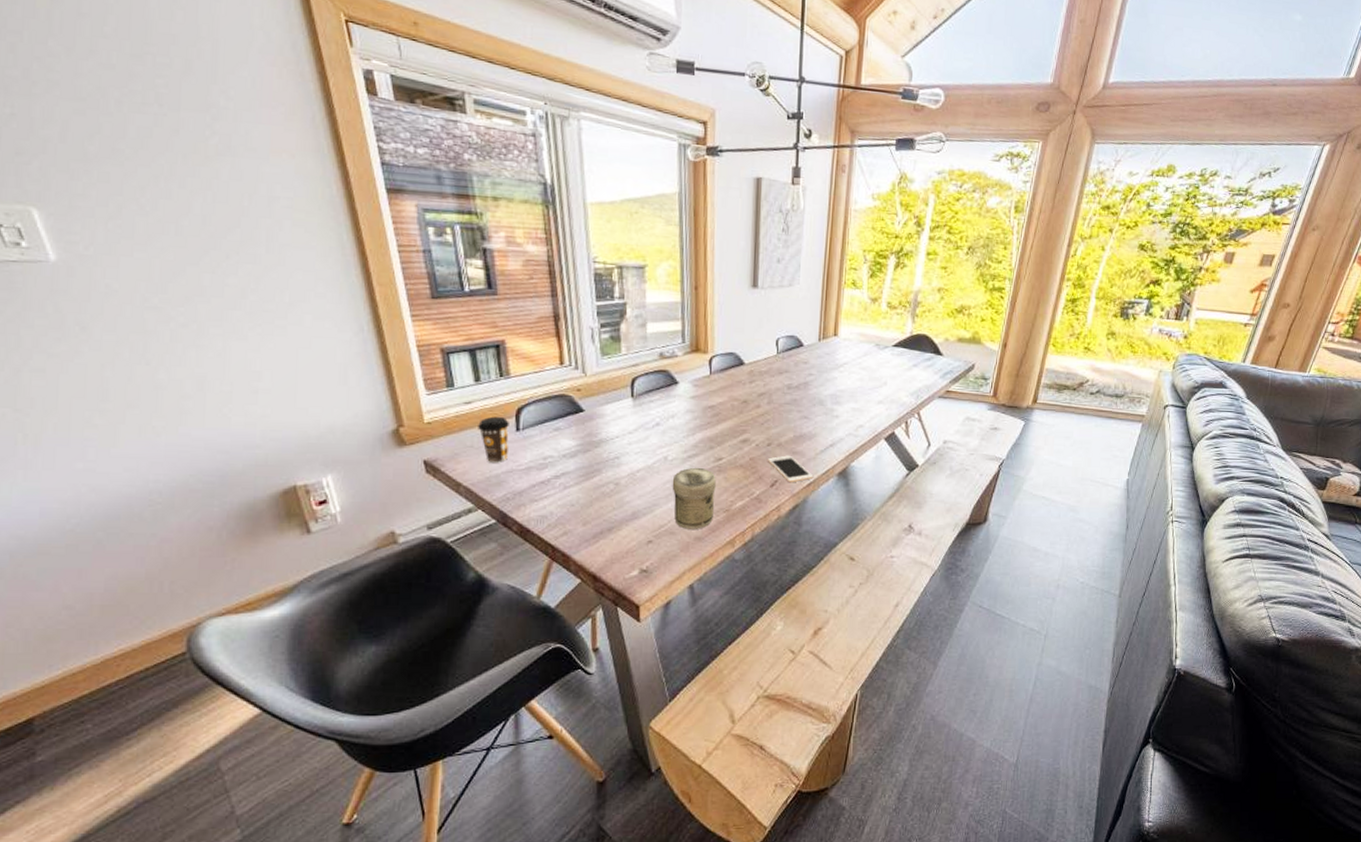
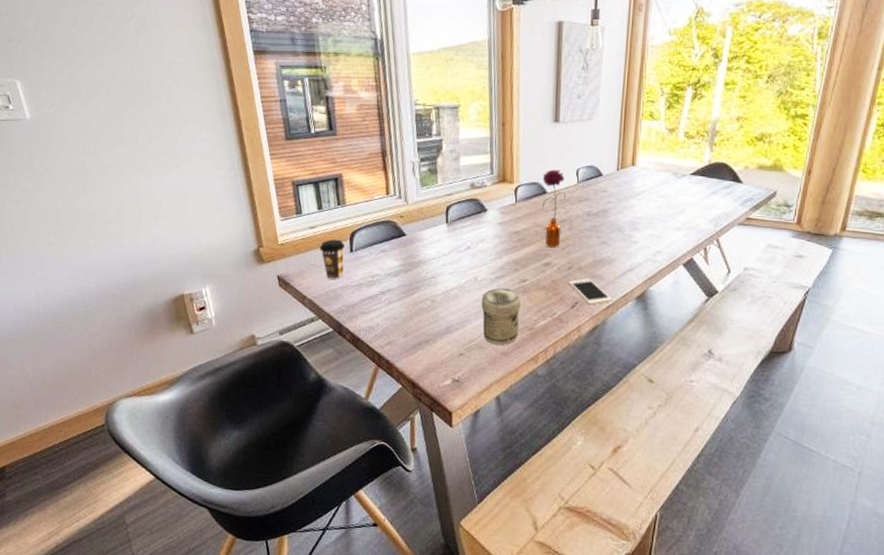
flower: none [739,339,766,423] -> present [542,169,567,248]

